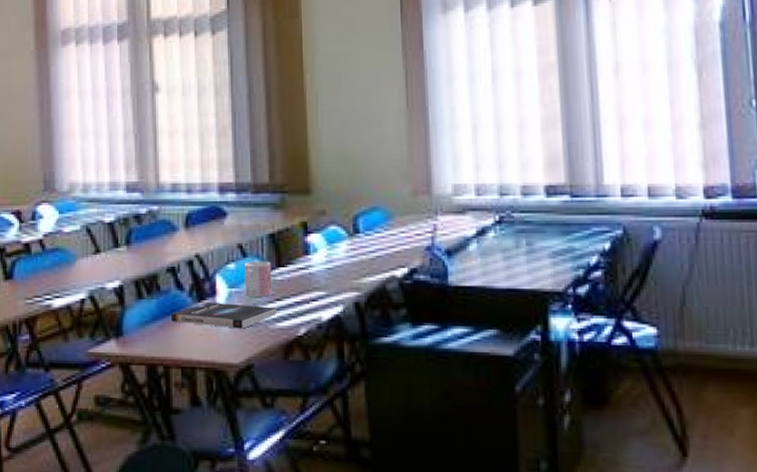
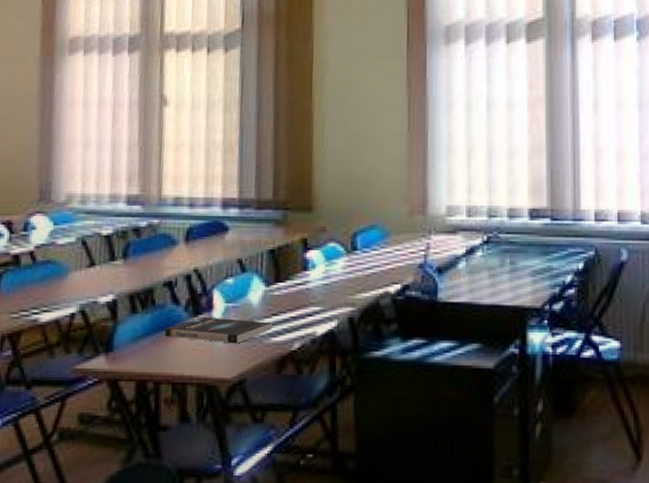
mug: present [244,261,272,297] -> none [242,276,270,312]

